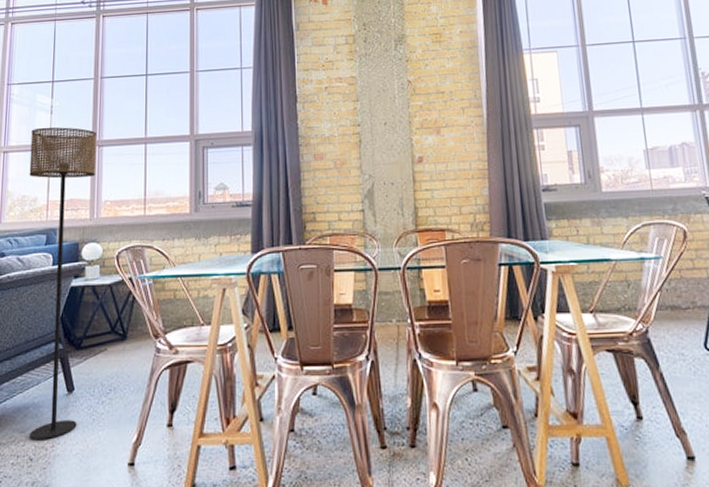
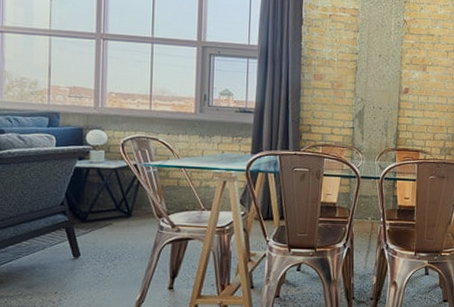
floor lamp: present [29,127,96,441] -> none [28,12,101,295]

